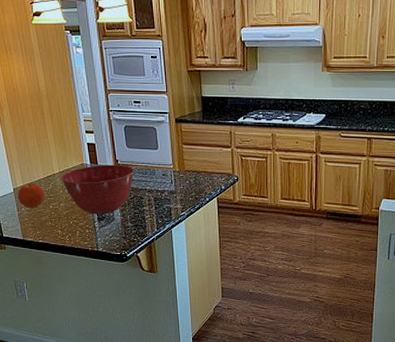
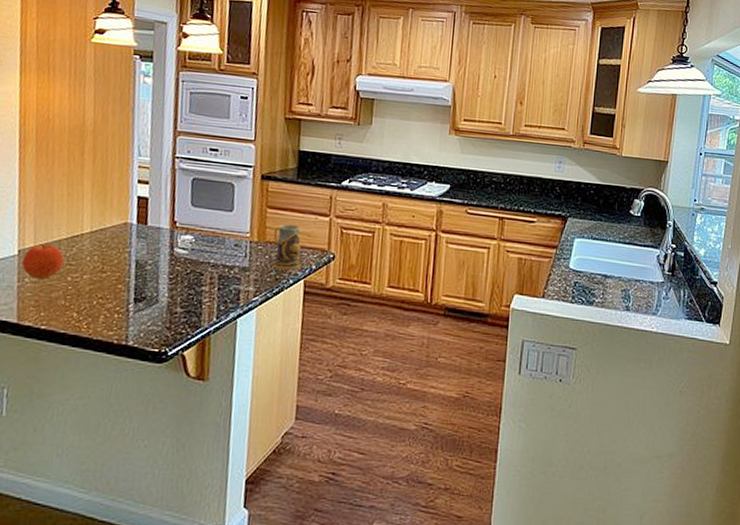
mixing bowl: present [61,164,134,214] -> none [91,226,197,294]
mug: none [190,156,213,191] -> present [273,224,302,270]

